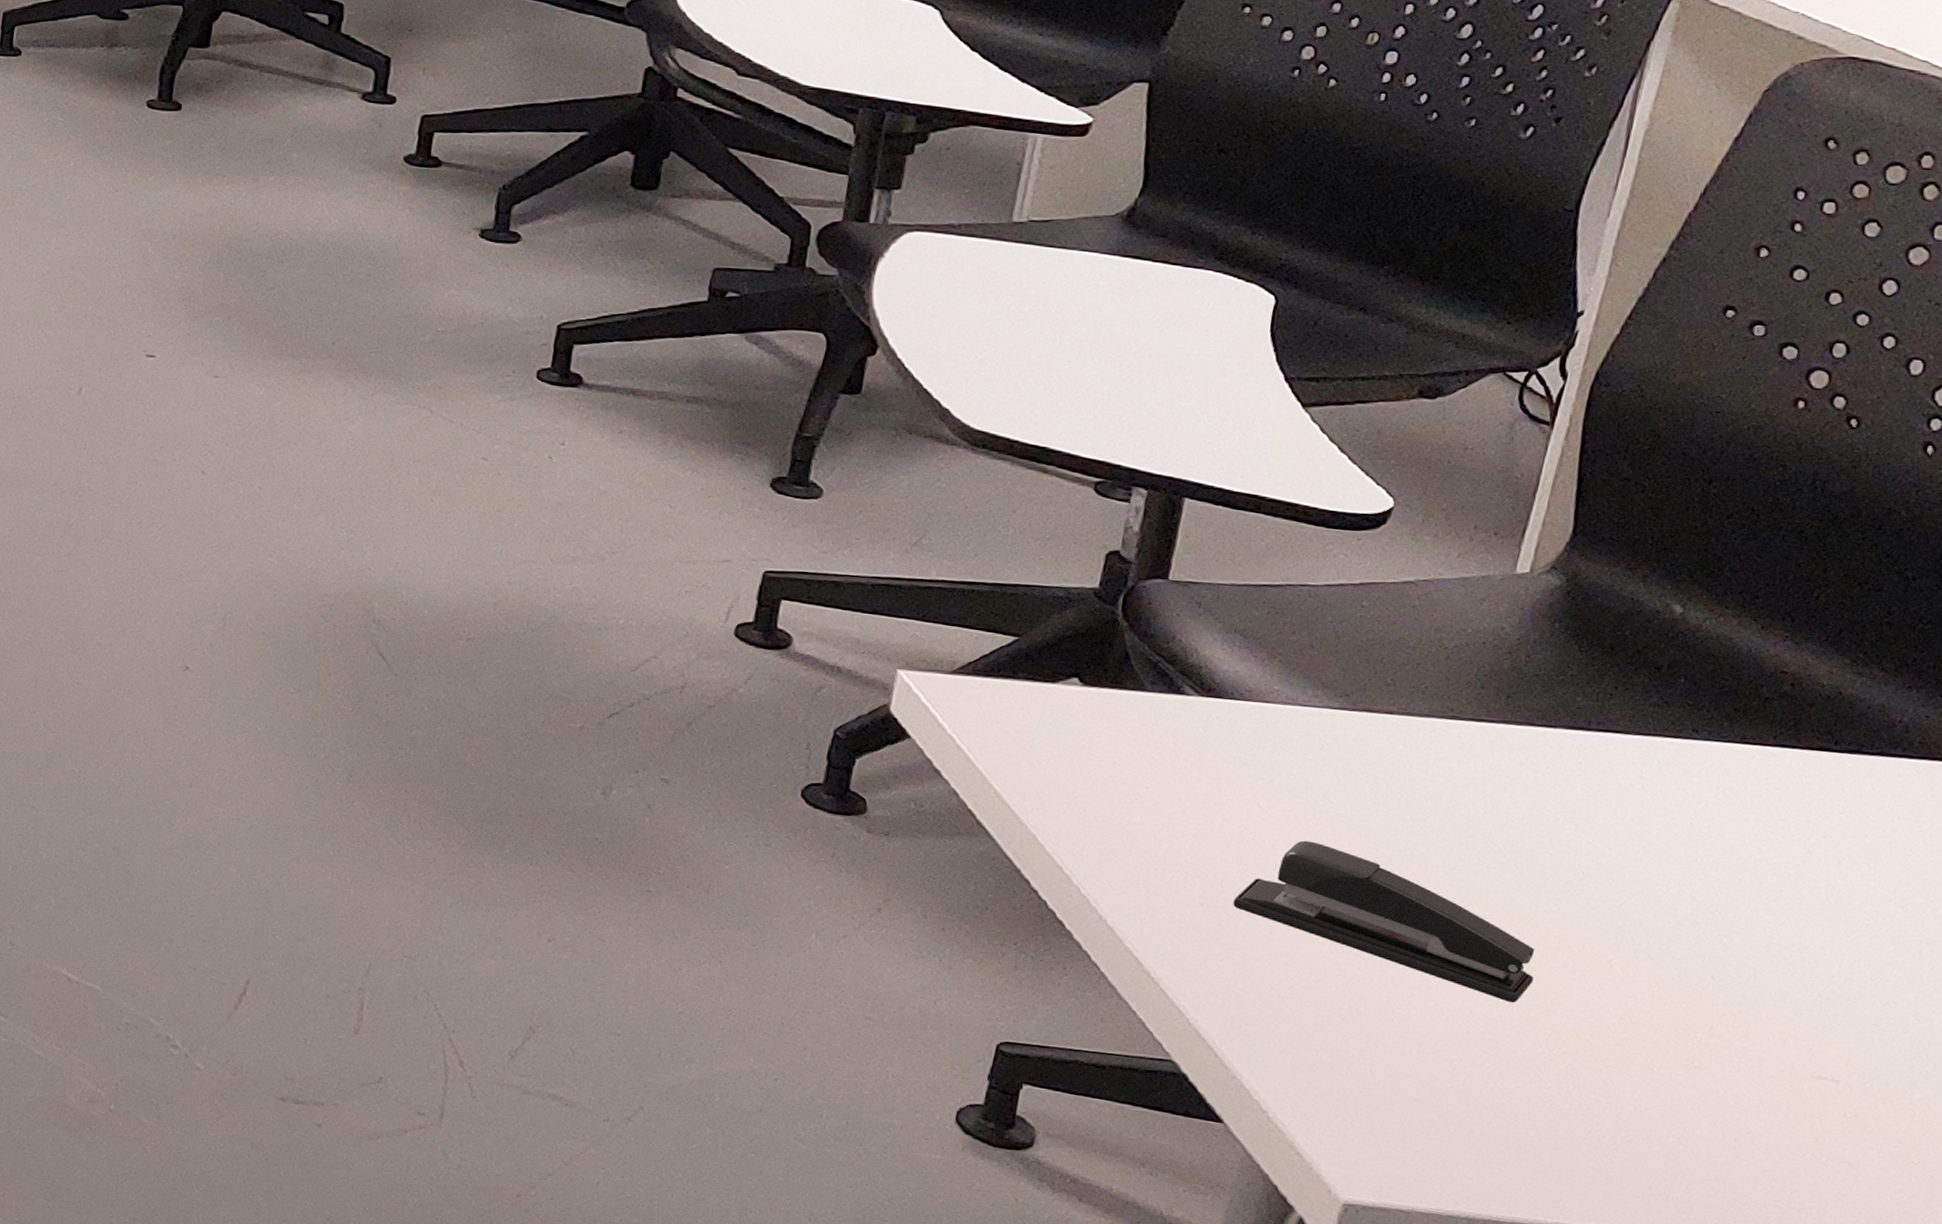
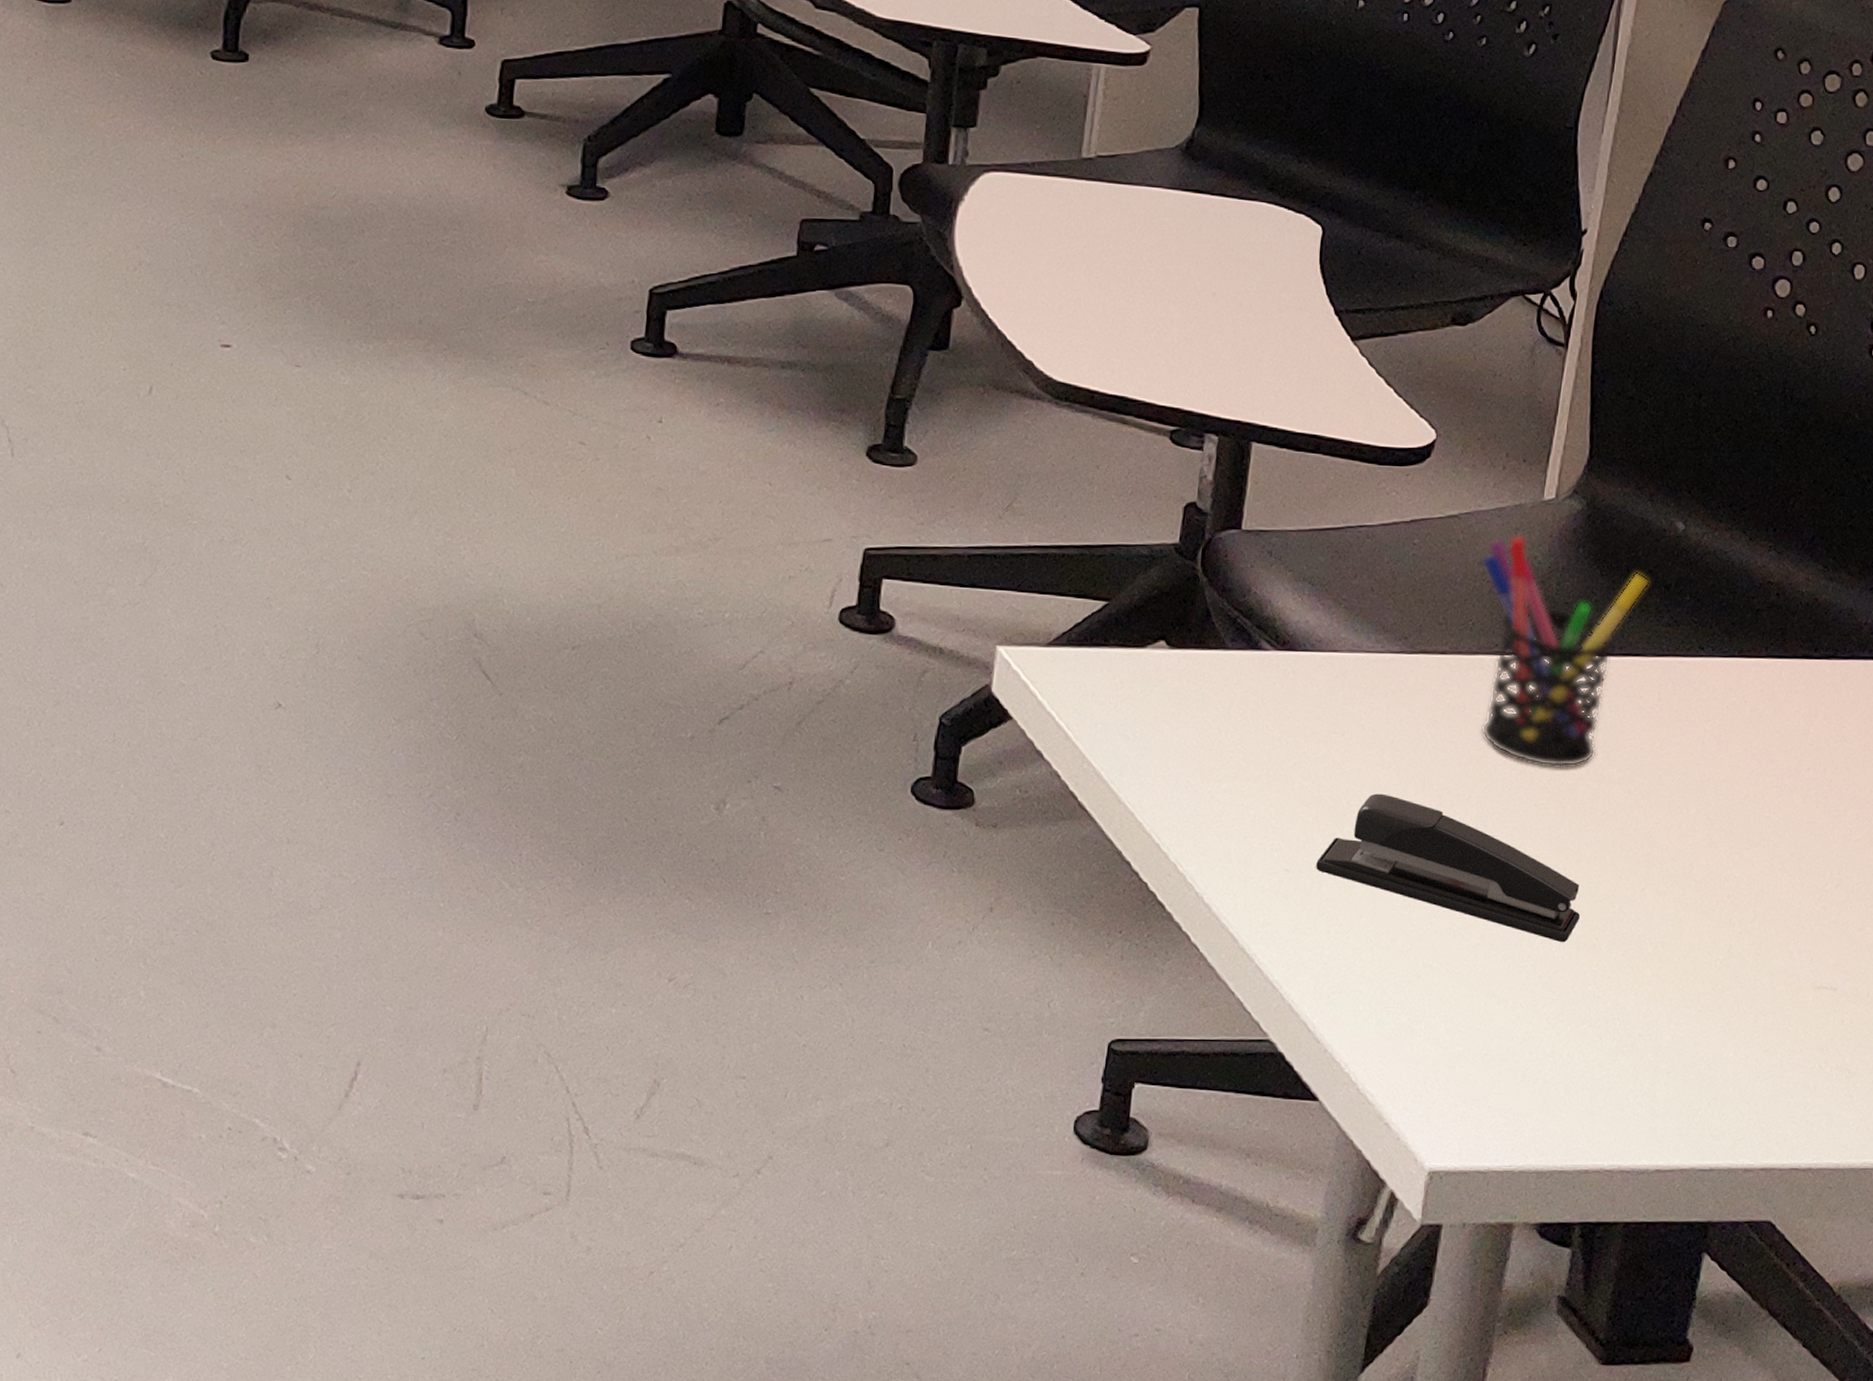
pen holder: none [1429,605,1637,835] -> present [1481,535,1649,768]

